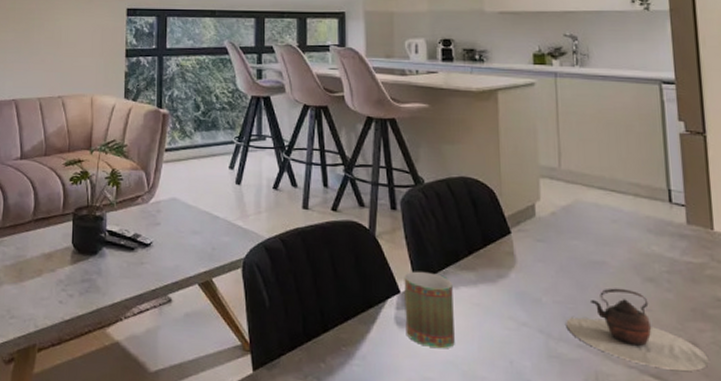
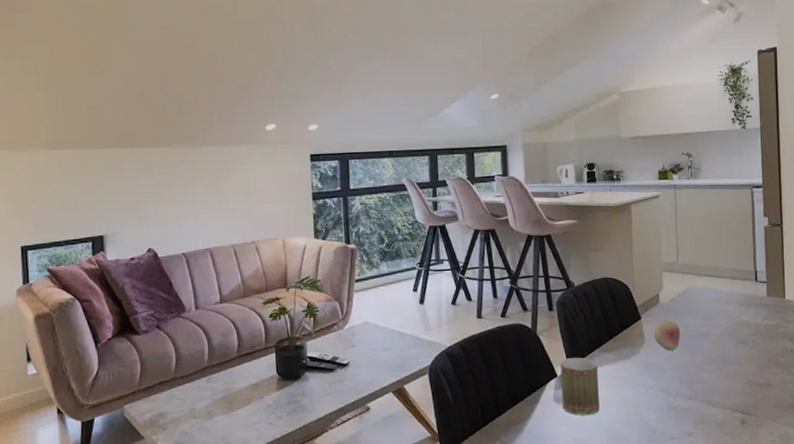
fruit: none [527,240,565,280] -> present [653,320,681,351]
teapot: present [566,288,709,371] -> none [681,350,779,406]

